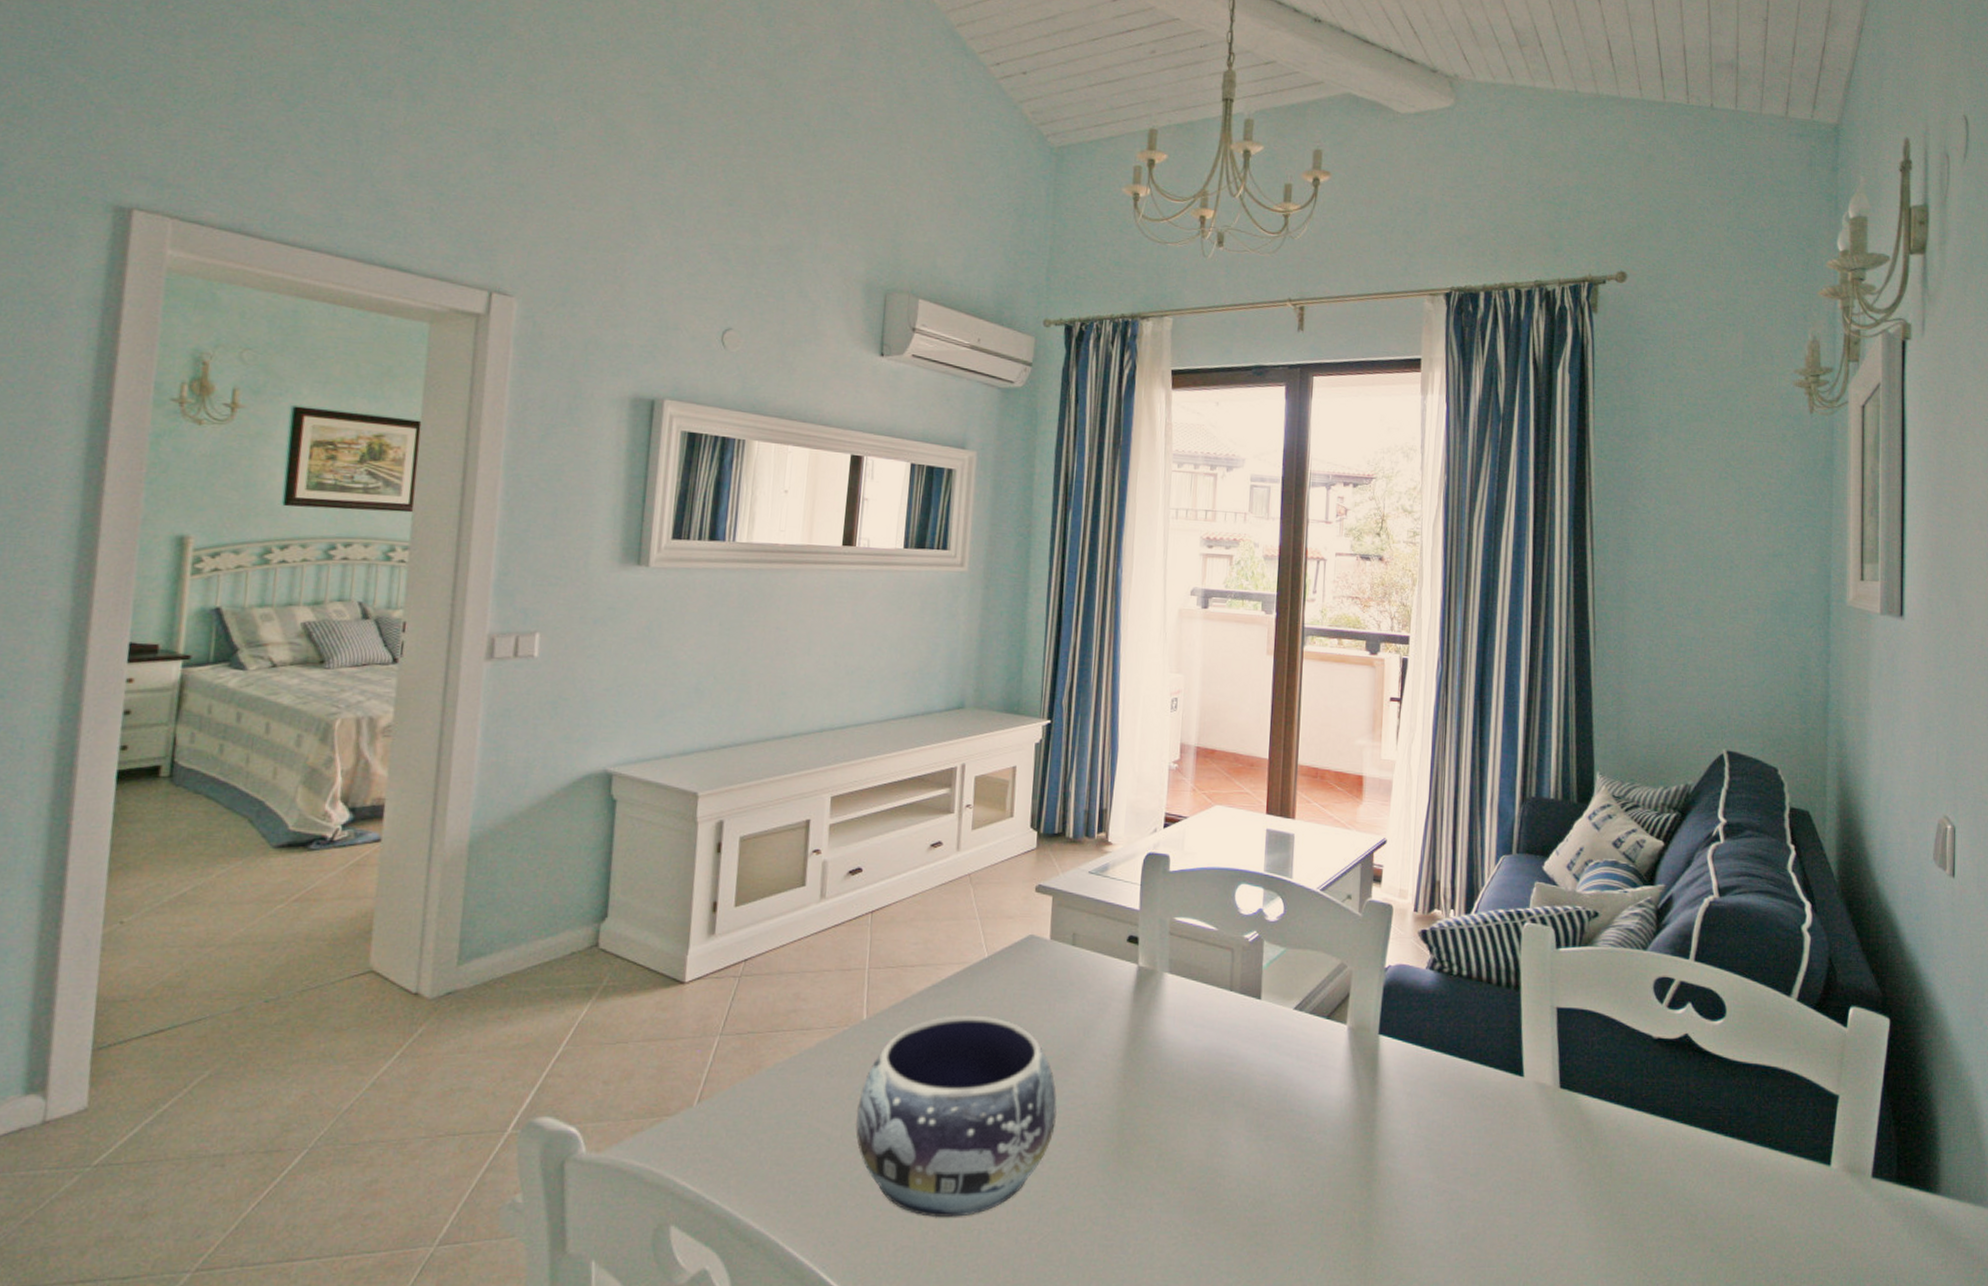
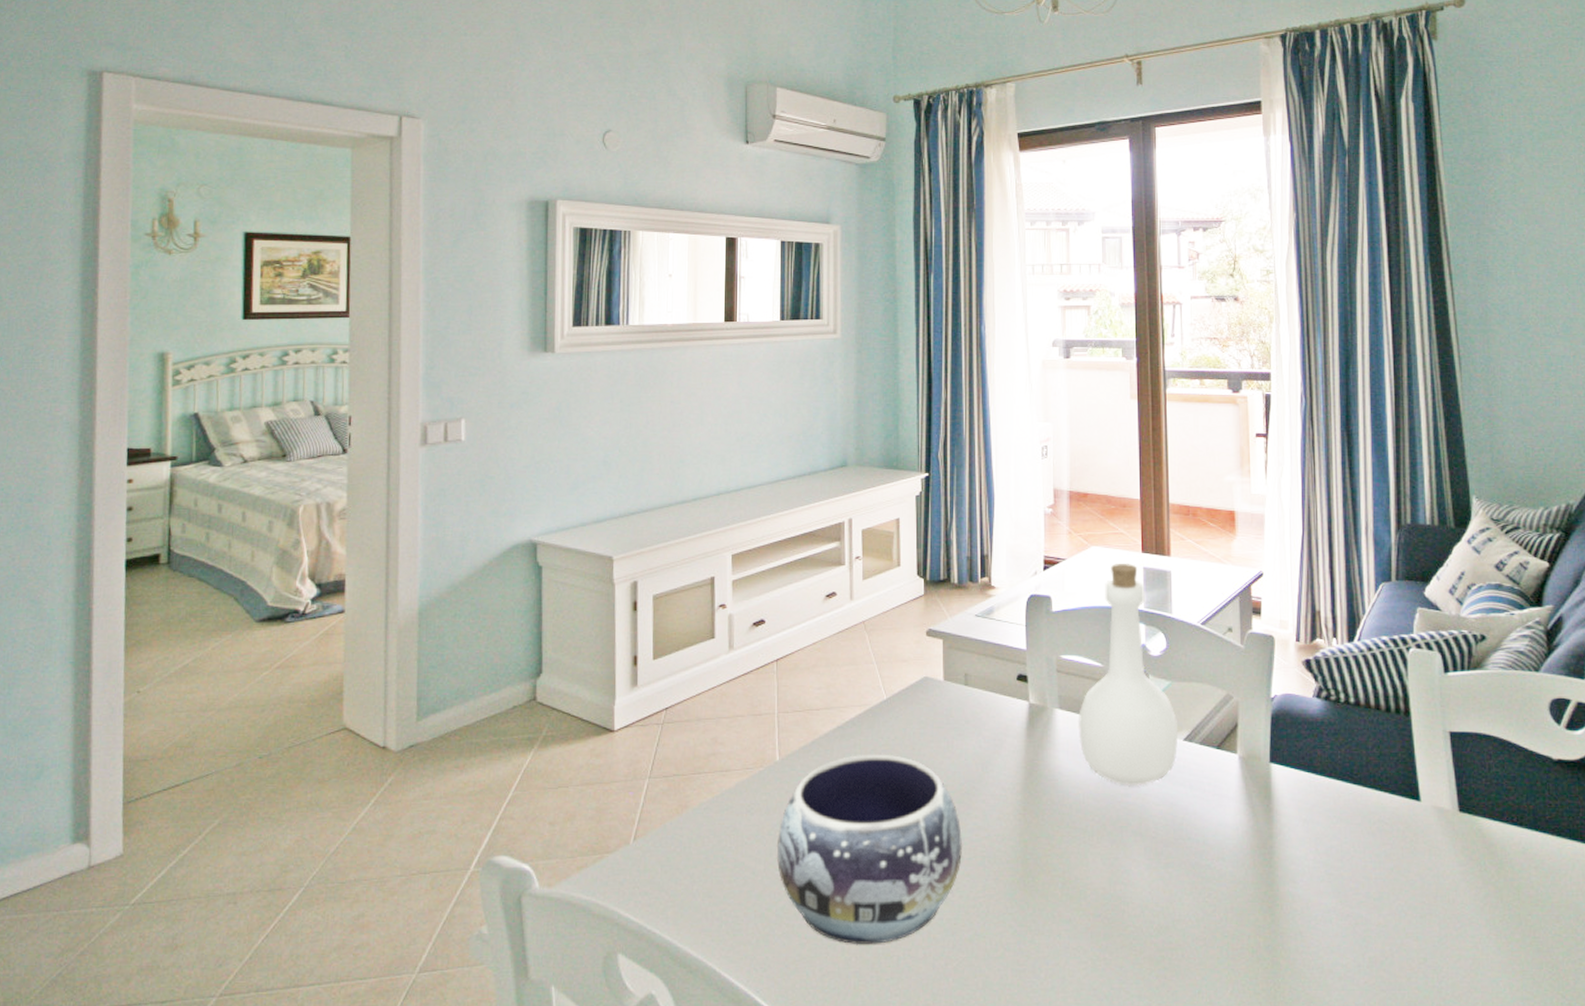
bottle: none [1187,824,1290,1055] -> present [1079,564,1179,785]

